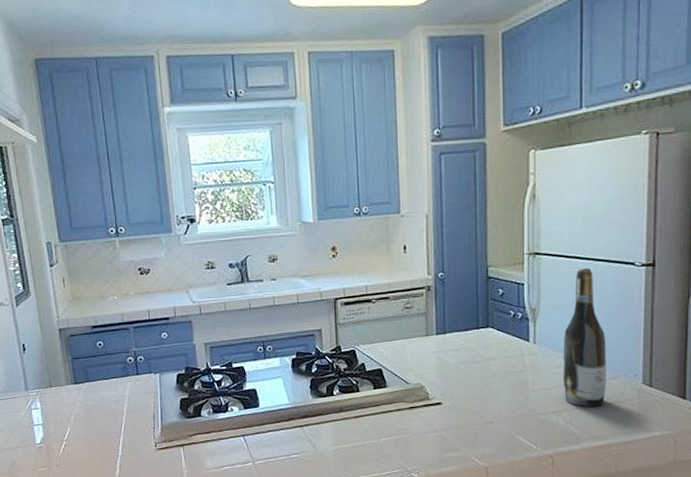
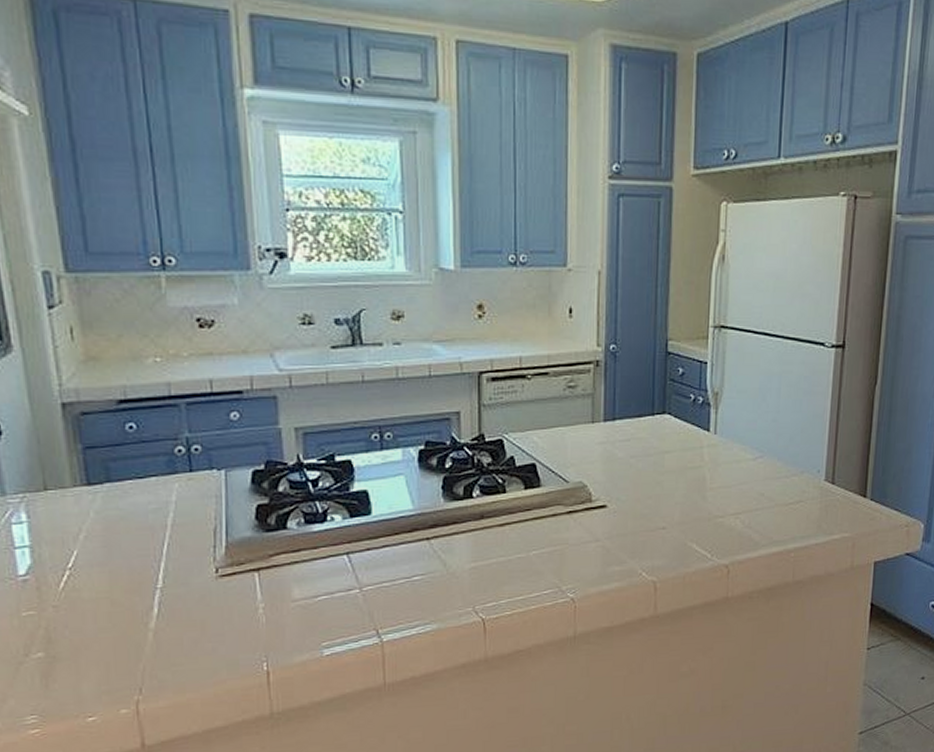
wine bottle: present [563,268,606,407] -> none [743,346,791,508]

